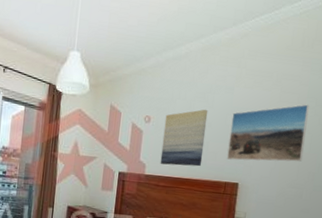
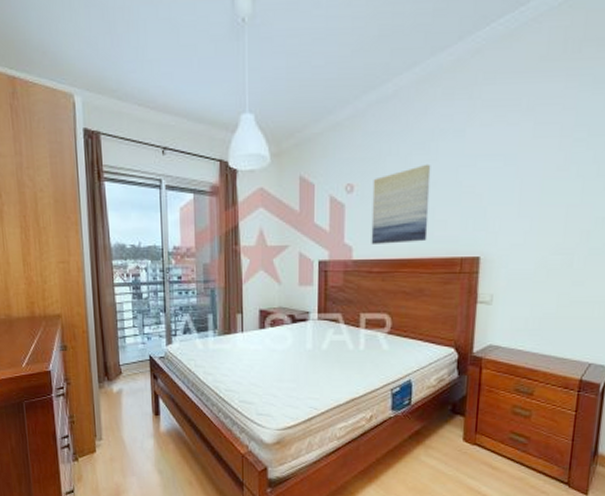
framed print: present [227,104,309,162] -> none [461,136,578,227]

